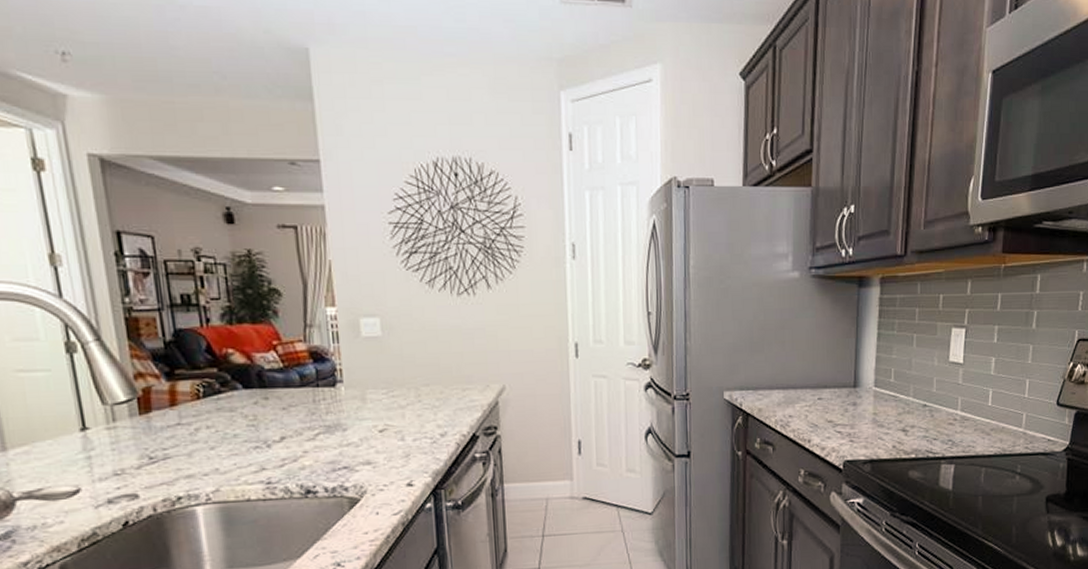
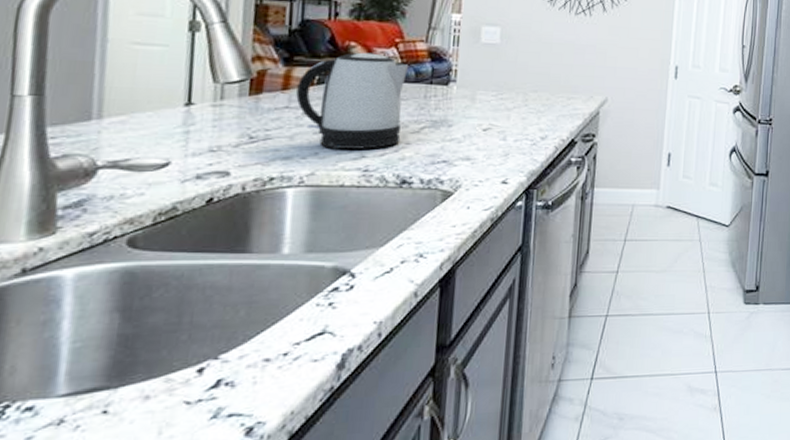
kettle: none [184,359,297,463] -> present [296,52,408,149]

